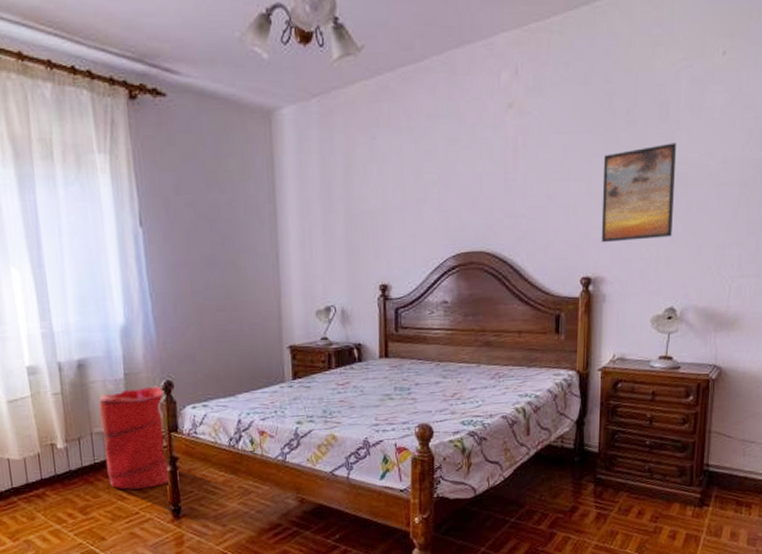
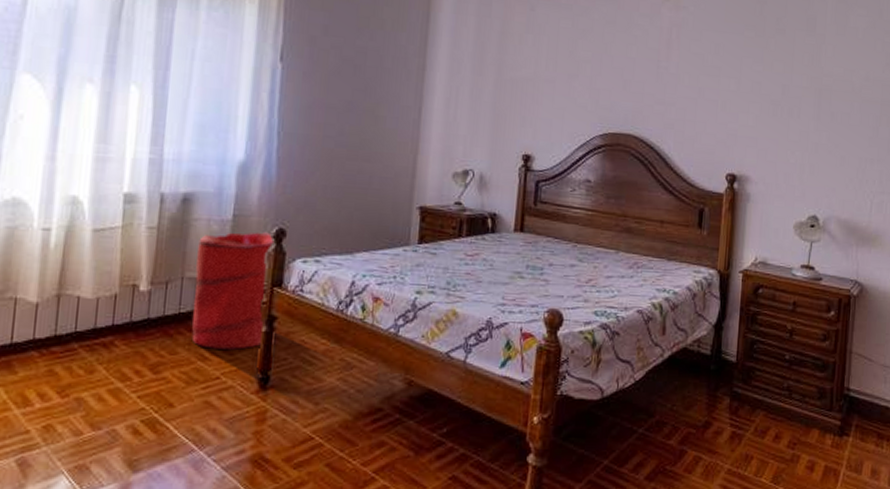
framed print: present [601,143,676,243] -> none [747,55,822,145]

